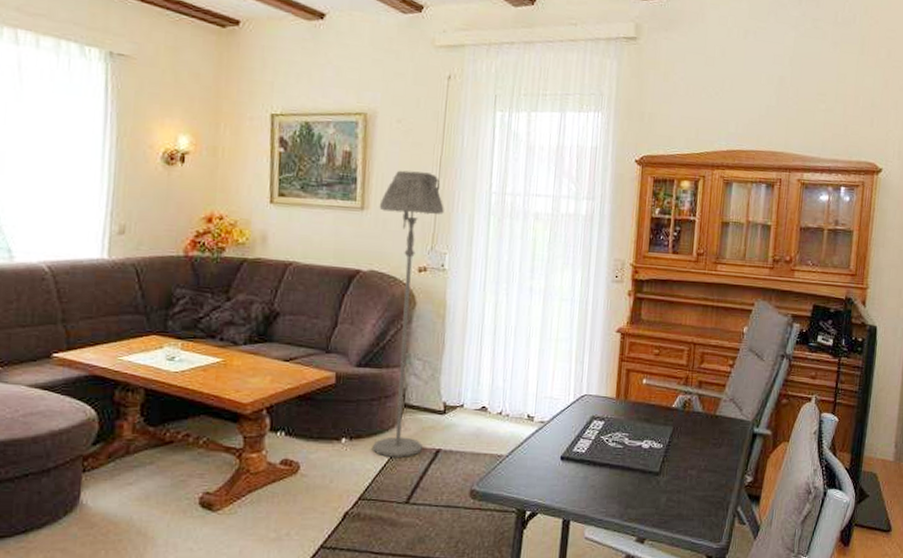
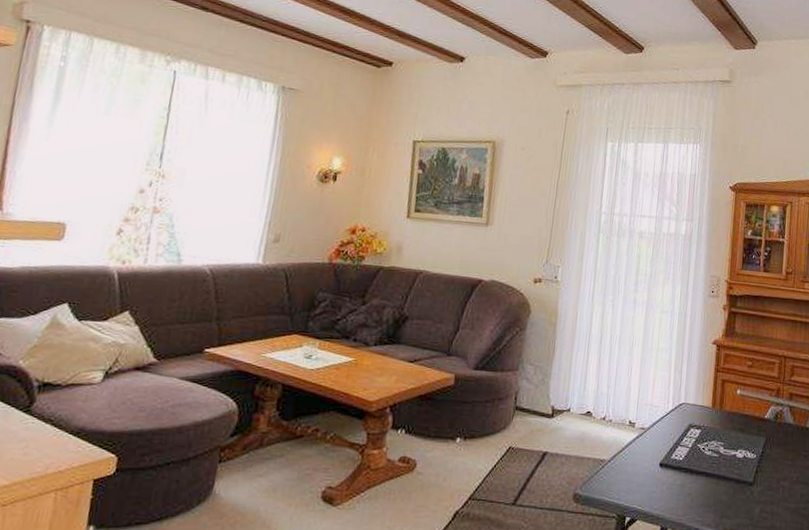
floor lamp: present [373,170,444,457] -> none [484,191,559,459]

